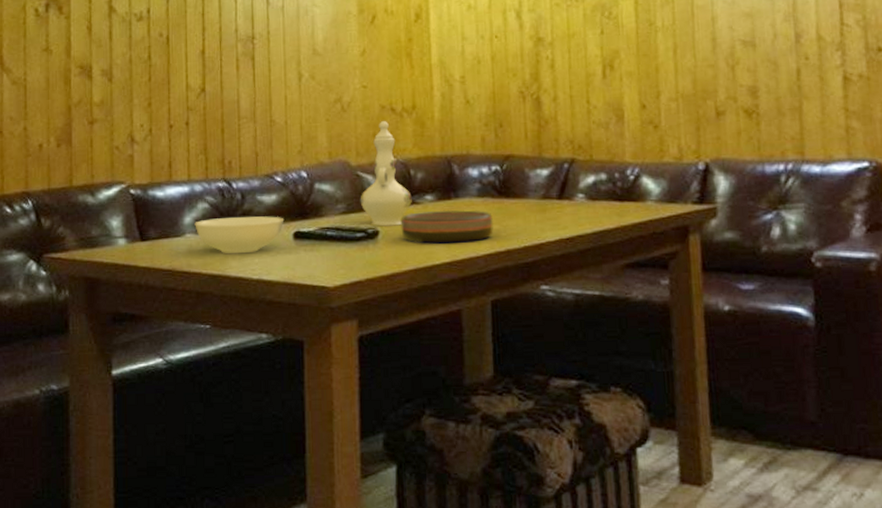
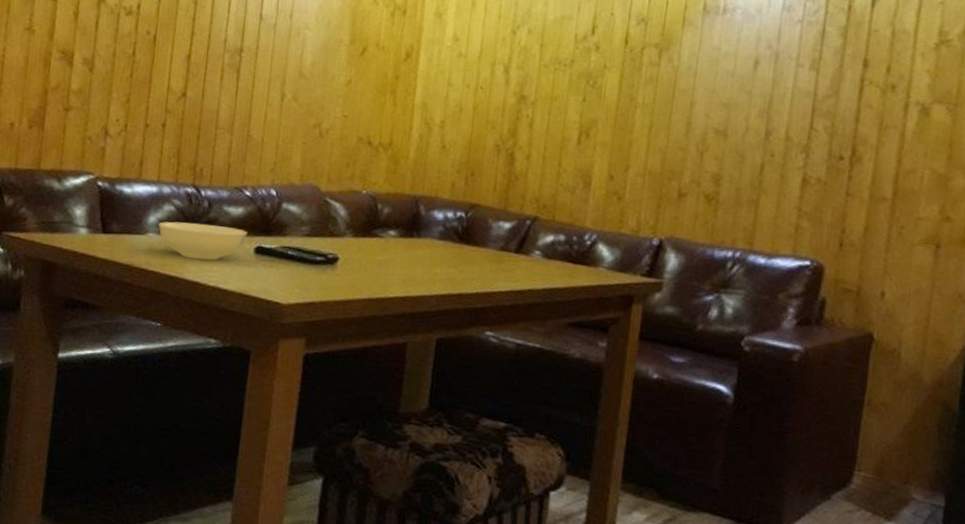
ewer: present [360,121,412,227] -> none [324,152,376,256]
ashtray: present [400,210,494,244] -> none [360,245,451,281]

